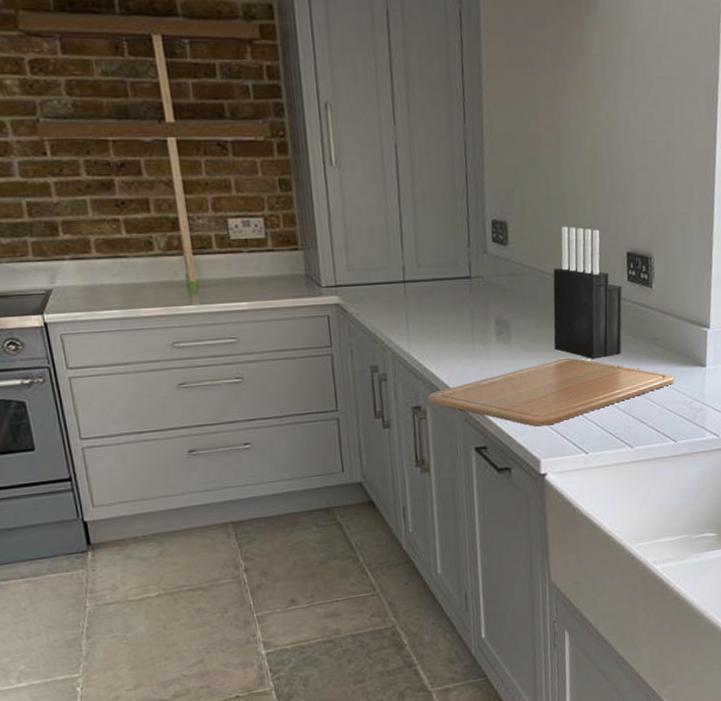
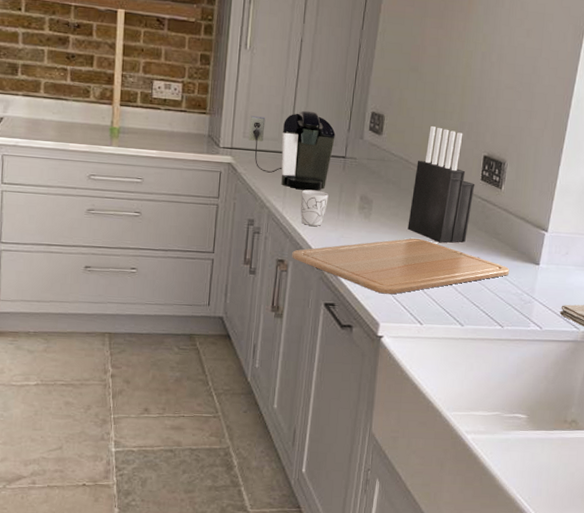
coffee maker: none [351,228,455,323] -> present [248,110,336,191]
mug: none [426,320,459,362] -> present [300,189,329,226]

